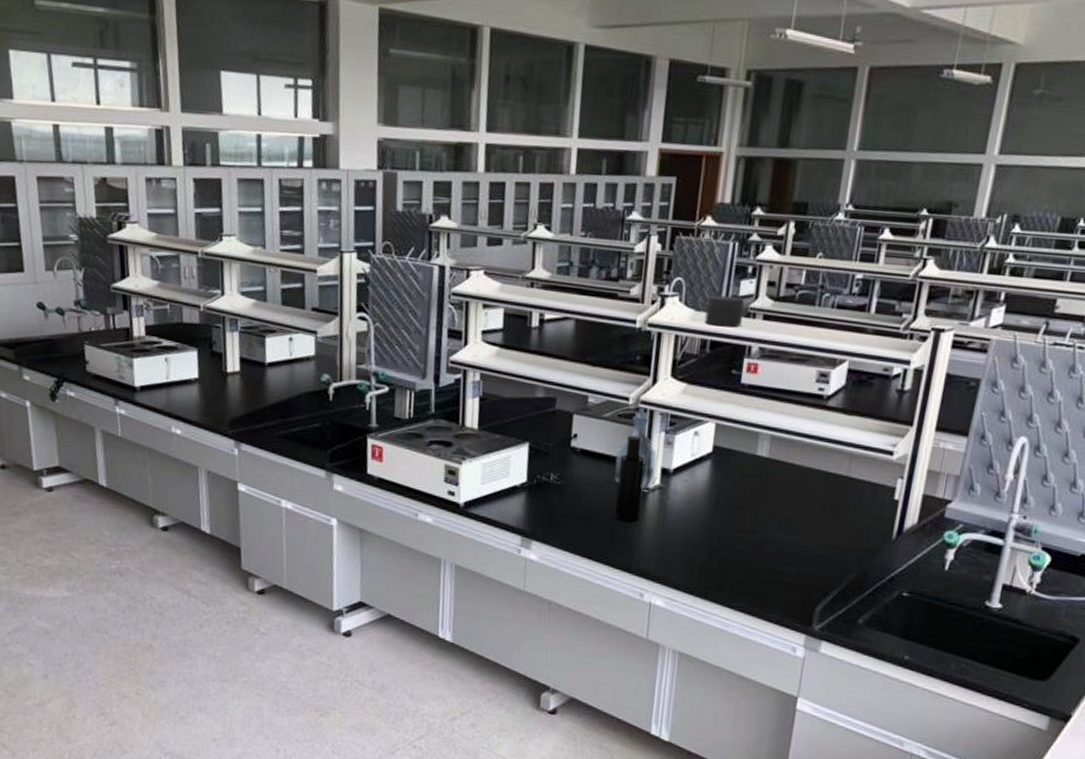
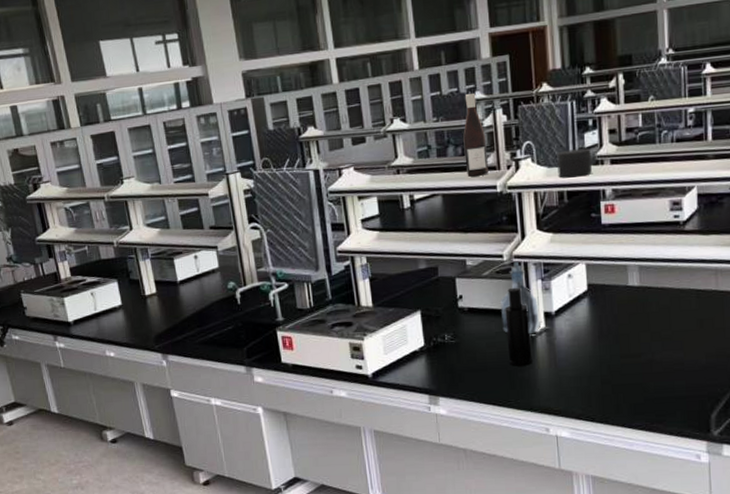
bottle: none [607,212,635,307] -> present [463,92,489,177]

